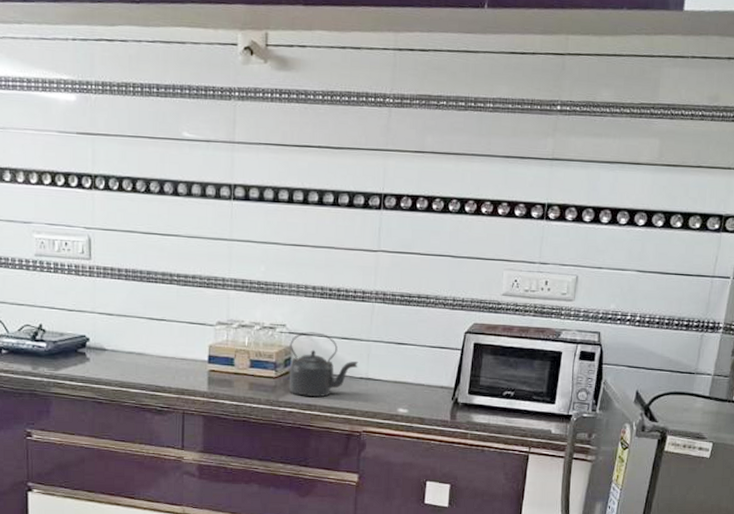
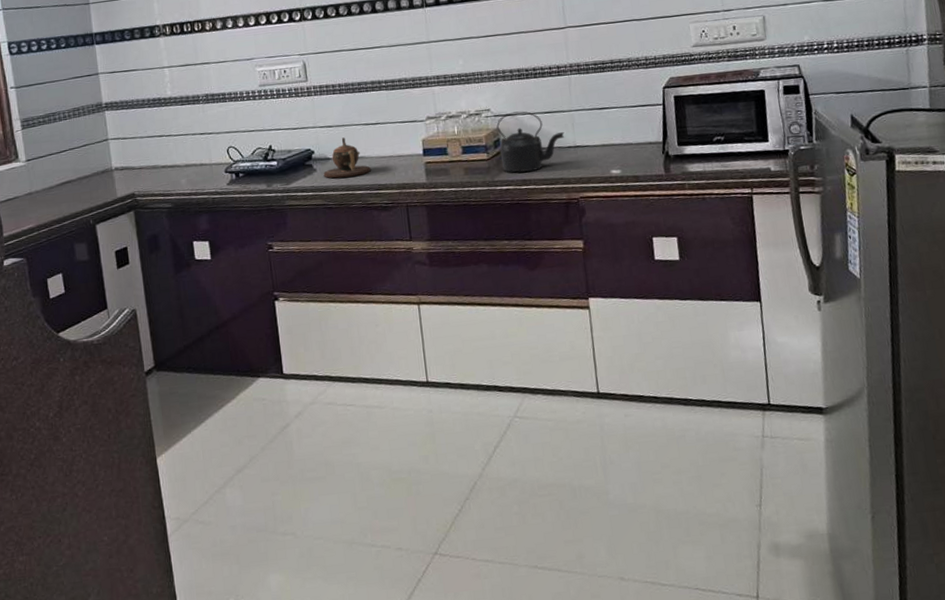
teapot: none [97,329,151,373] -> present [323,137,372,179]

